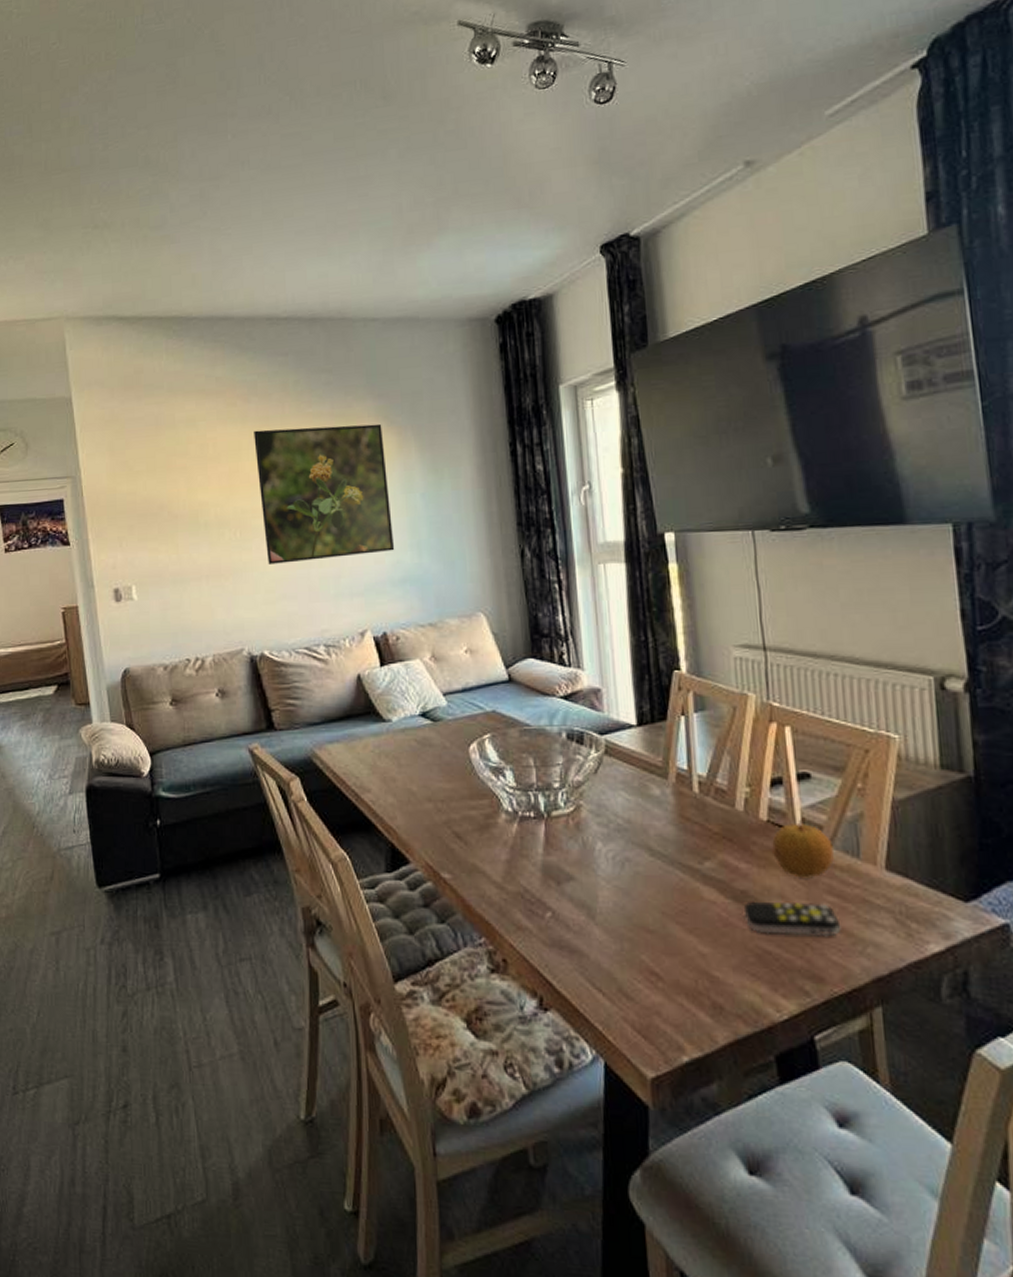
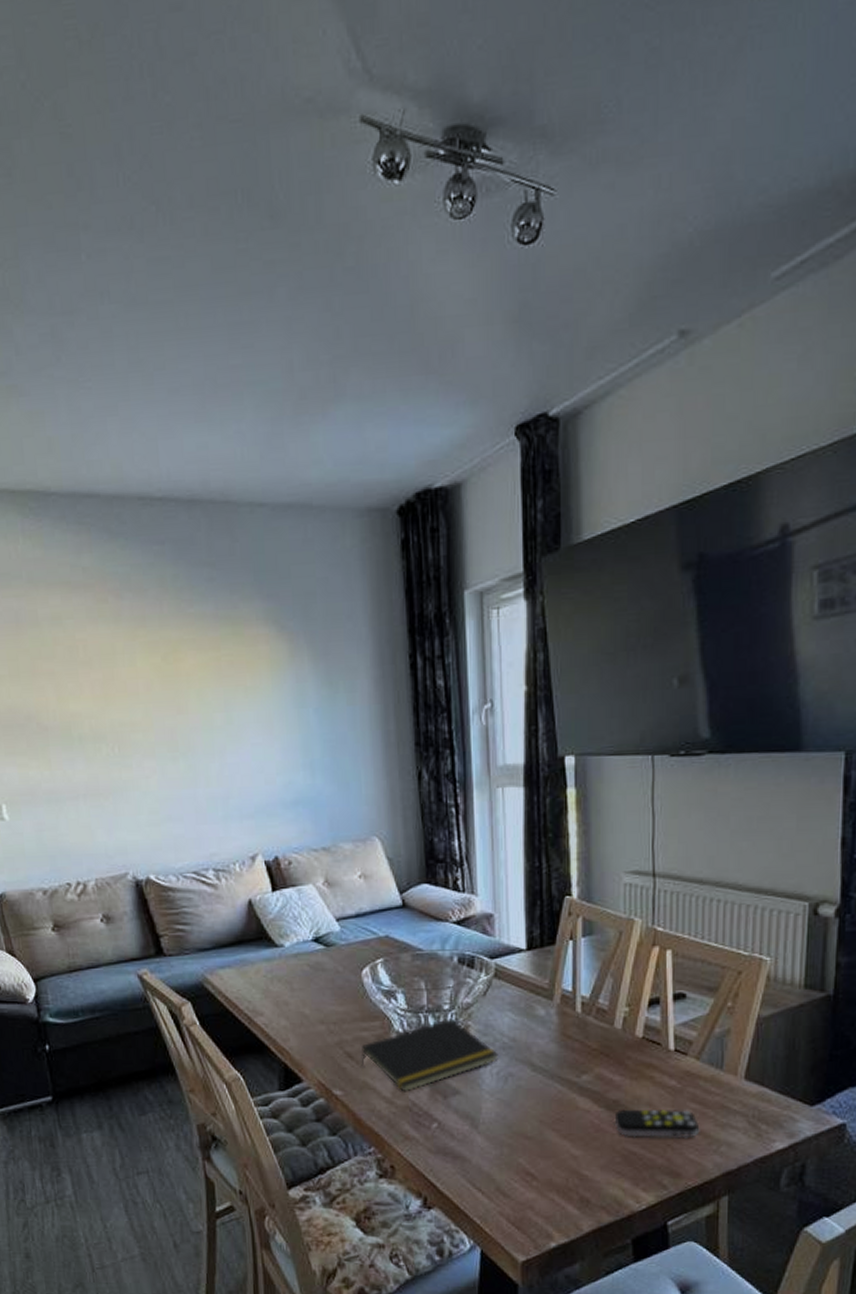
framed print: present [254,423,395,564] -> none [129,628,287,783]
notepad: none [470,797,614,877] -> present [361,1018,499,1092]
fruit: present [772,816,834,878] -> none [645,1032,700,1088]

